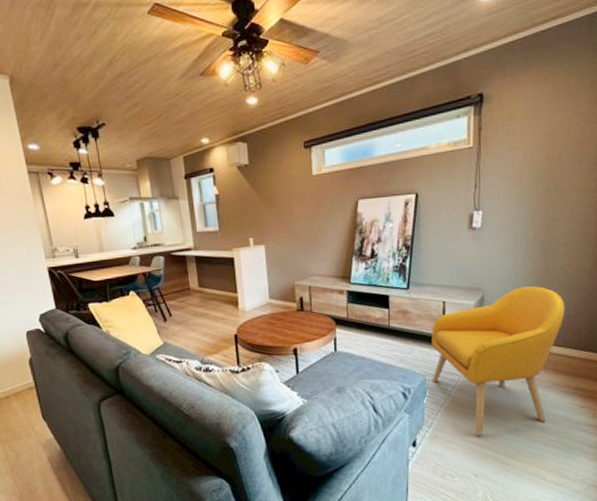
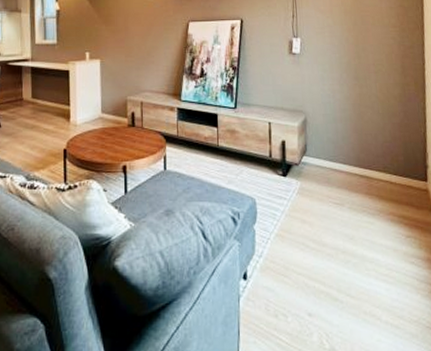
armchair: present [431,286,565,436] -> none [259,111,382,268]

